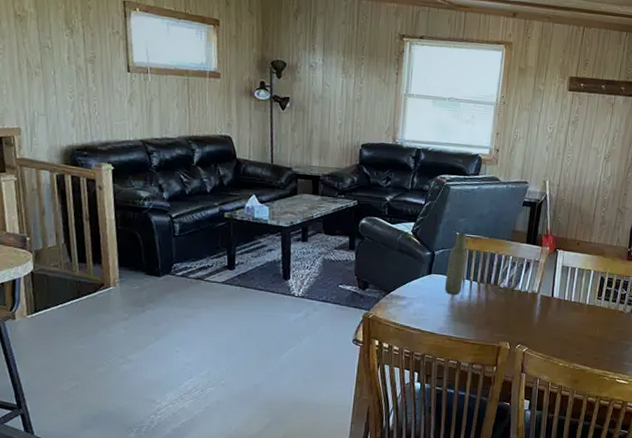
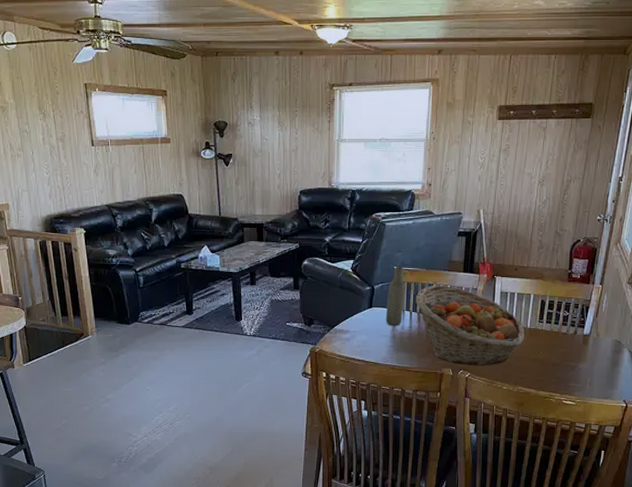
fruit basket: none [476,254,584,341] -> present [415,285,525,366]

